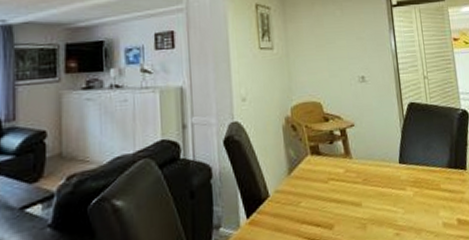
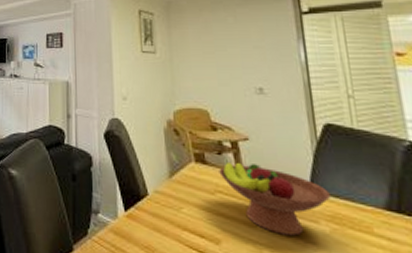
fruit bowl: none [331,147,413,207] -> present [219,161,330,236]

